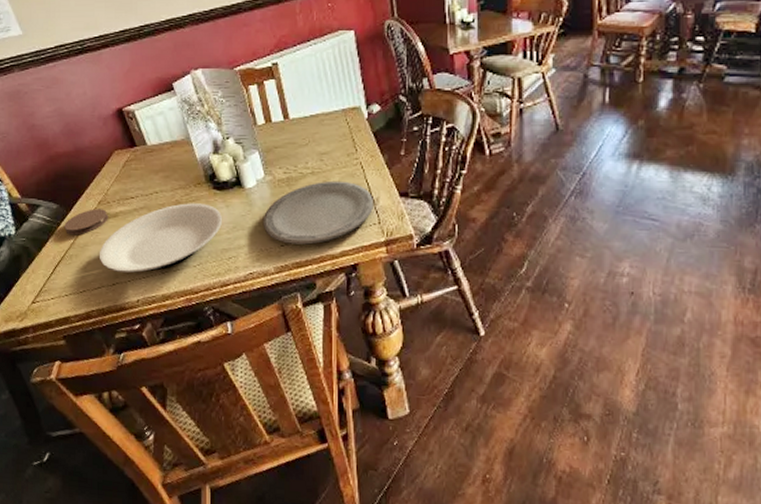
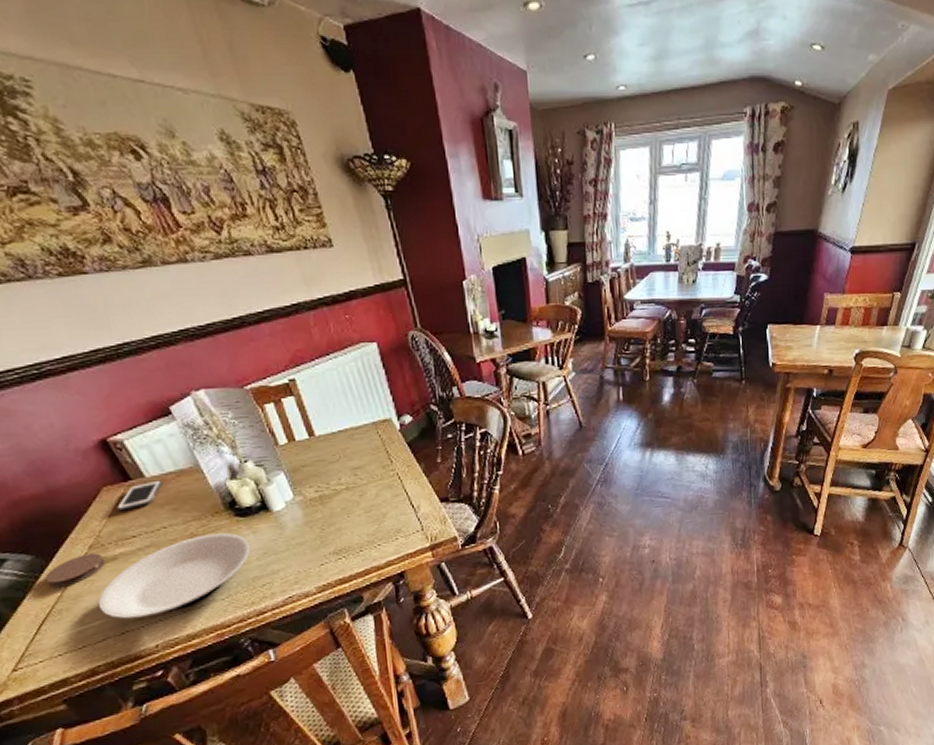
cell phone: none [123,148,160,173] -> present [117,480,163,511]
plate: present [262,180,373,245] -> none [296,493,415,562]

